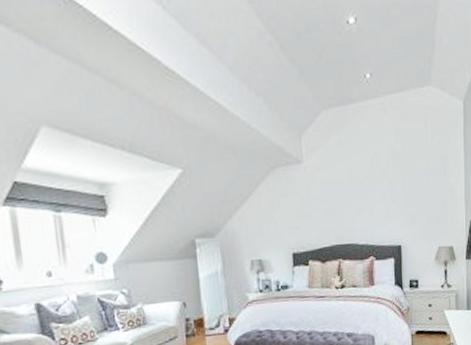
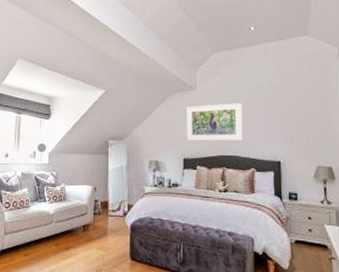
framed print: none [291,177,360,230] -> present [186,103,243,141]

